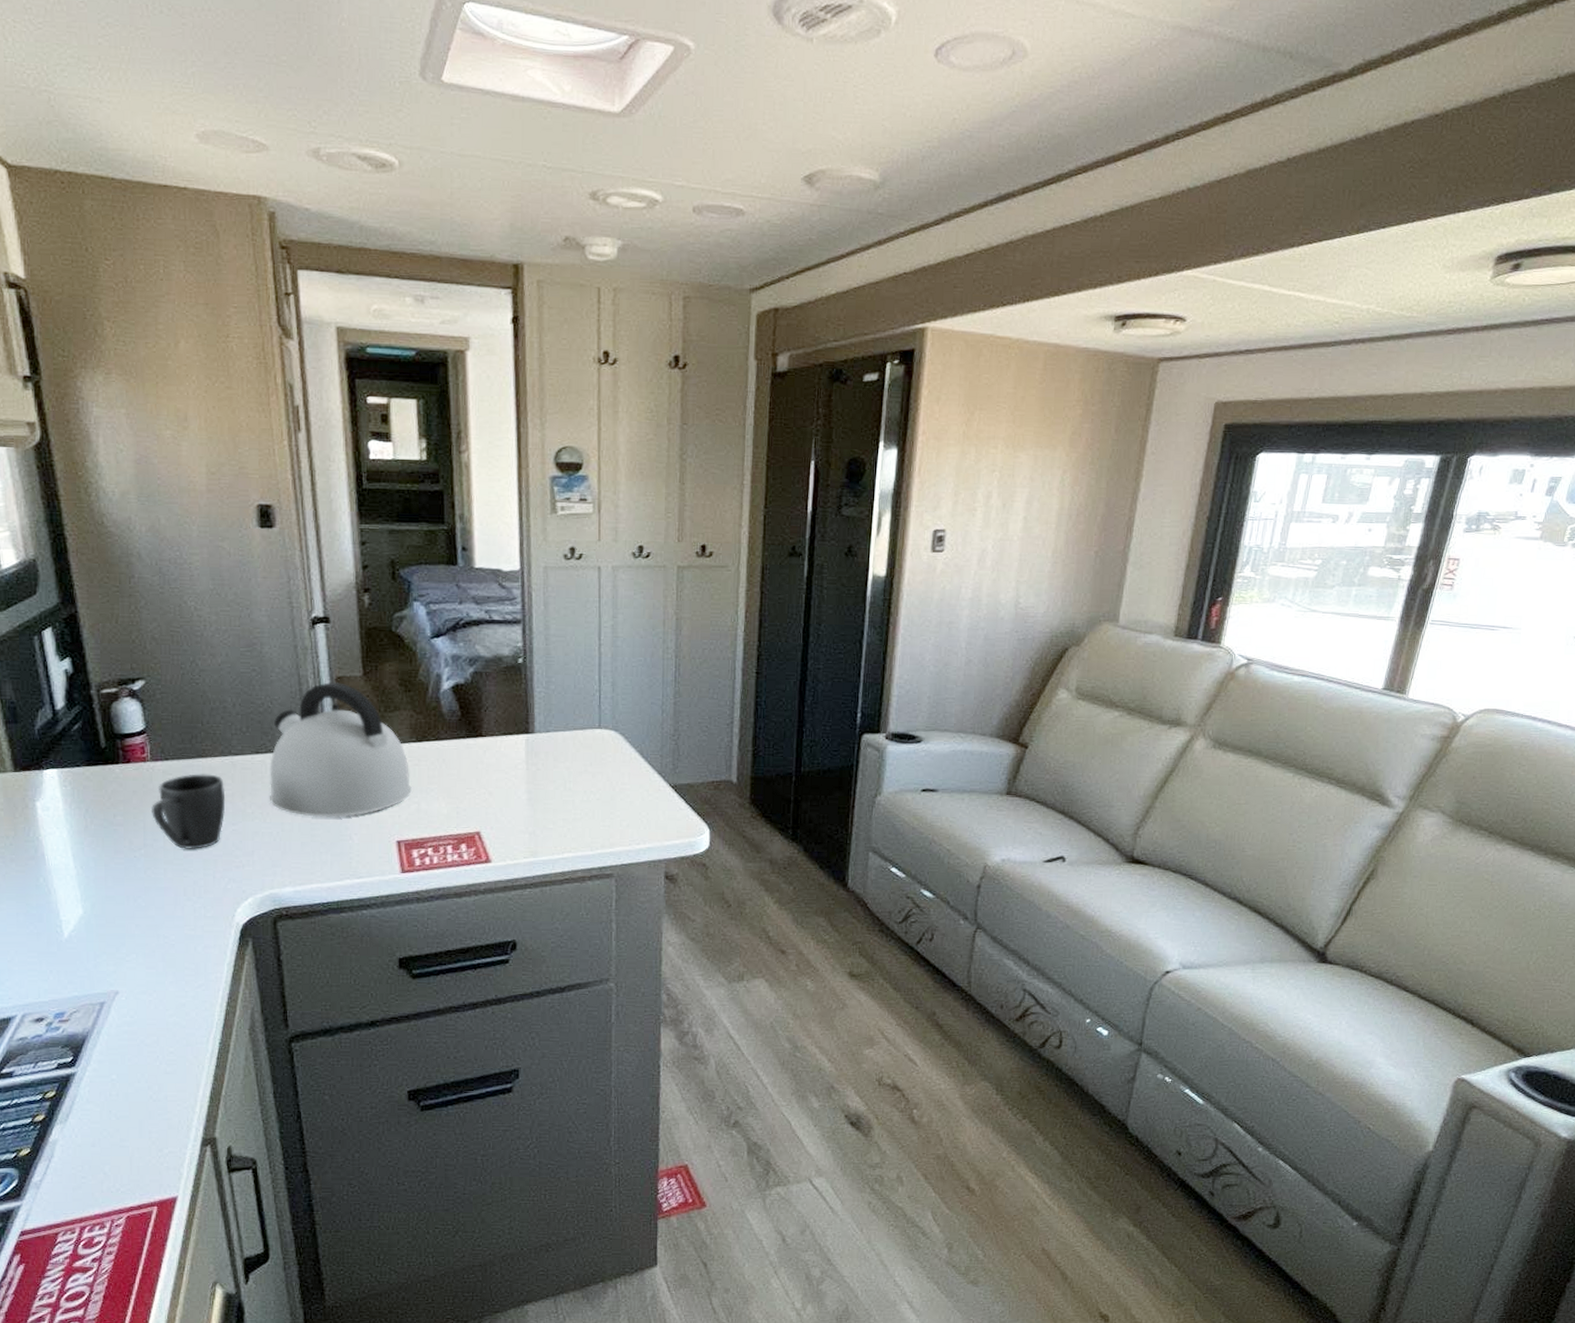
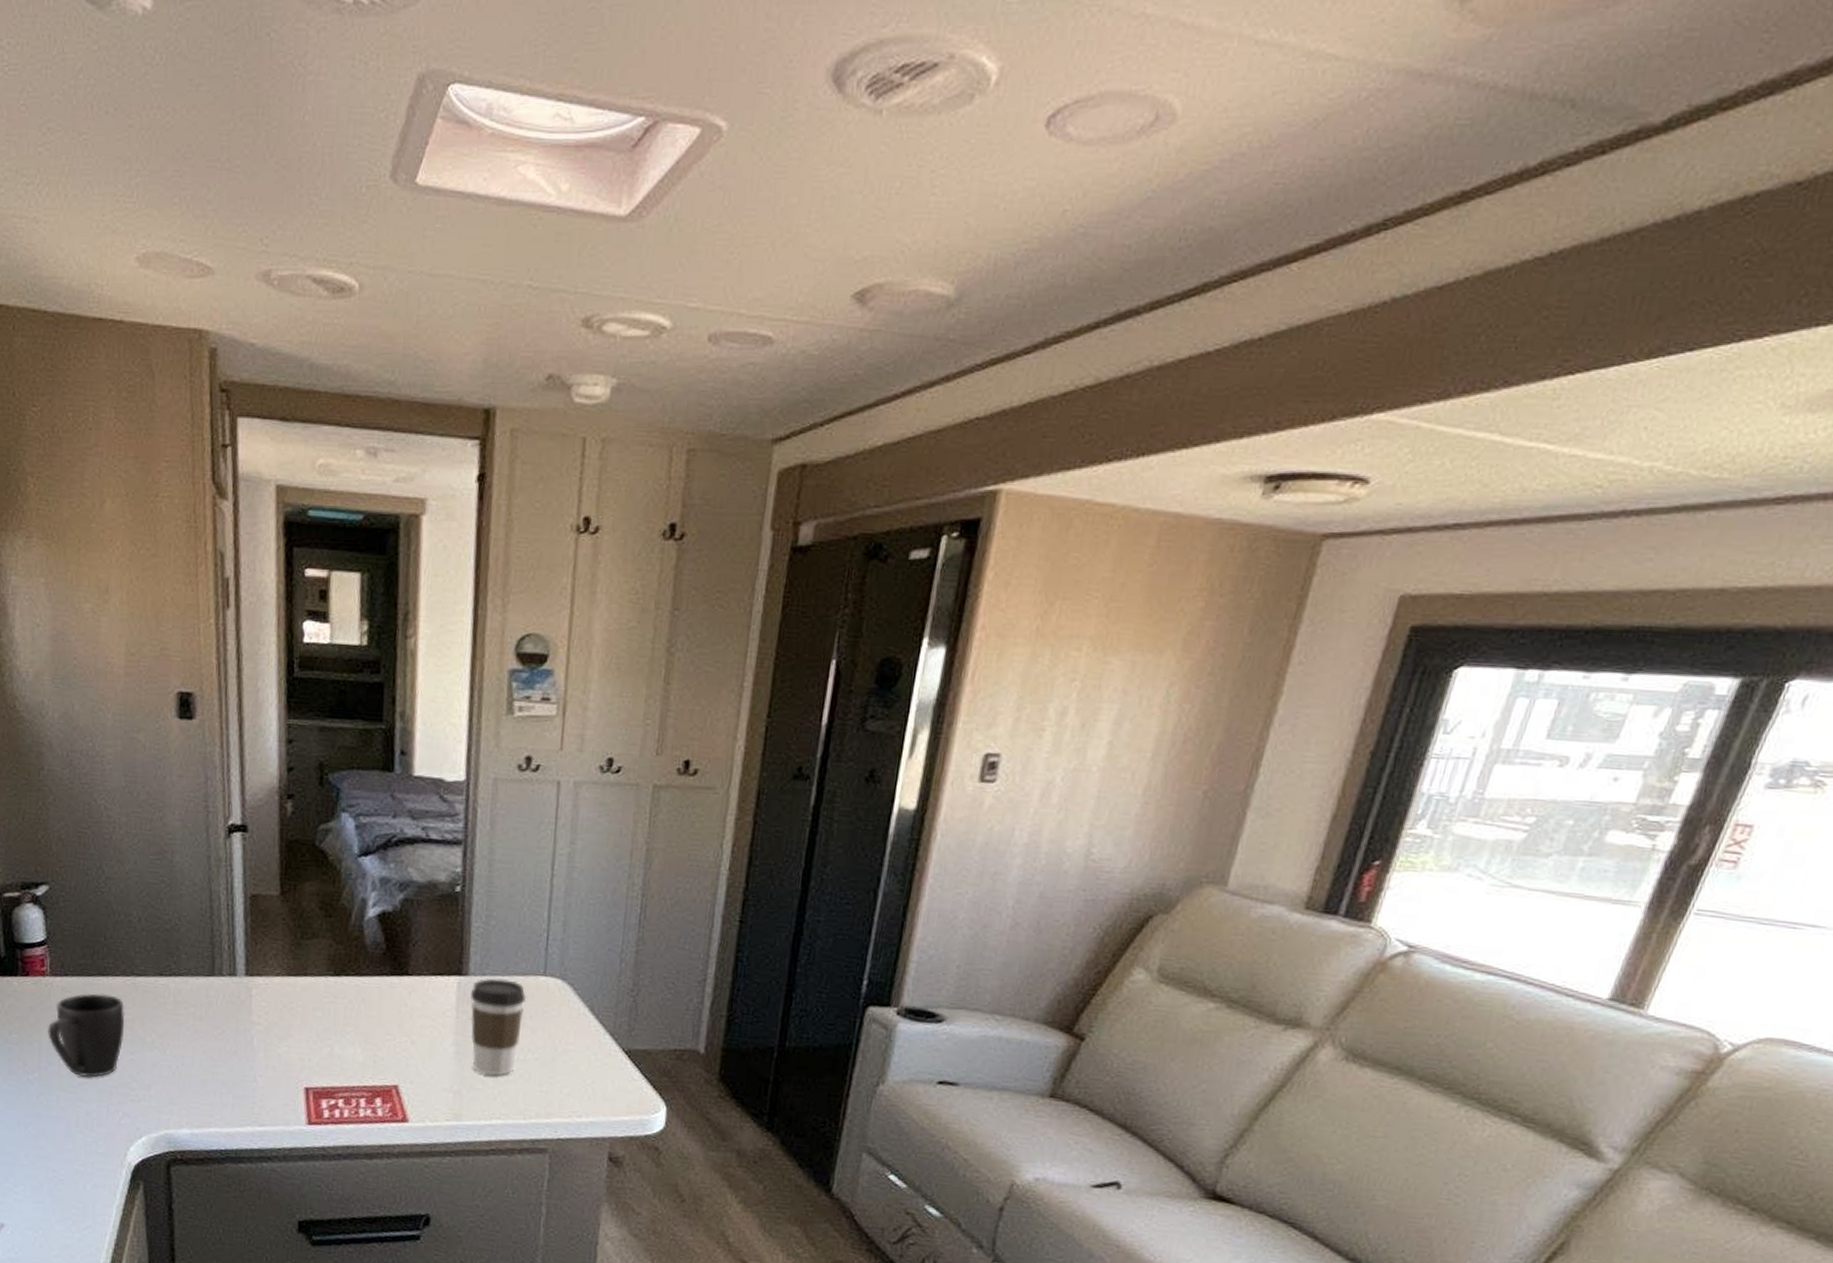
kettle: present [269,681,412,818] -> none [170,899,325,1056]
coffee cup: none [538,734,586,816] -> present [470,978,527,1076]

